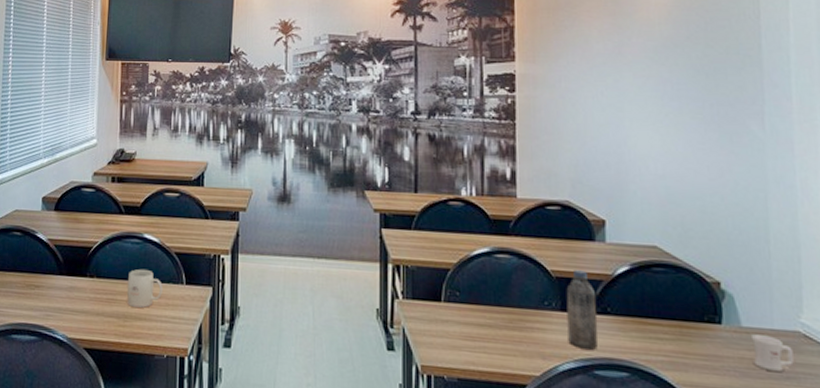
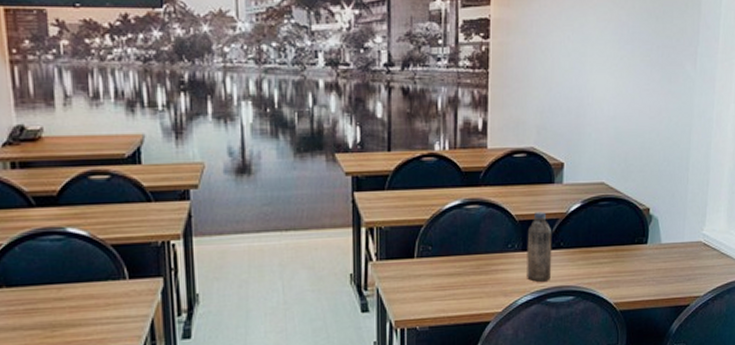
mug: present [126,269,163,308] -> none [50,268,99,314]
mug: present [750,334,795,373] -> none [667,248,696,277]

